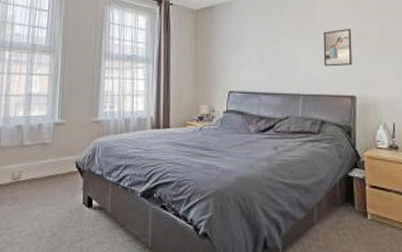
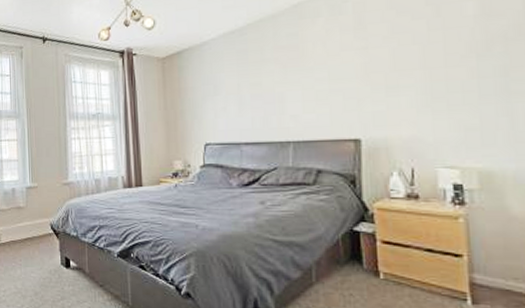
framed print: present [323,29,352,67] -> none [315,60,355,107]

